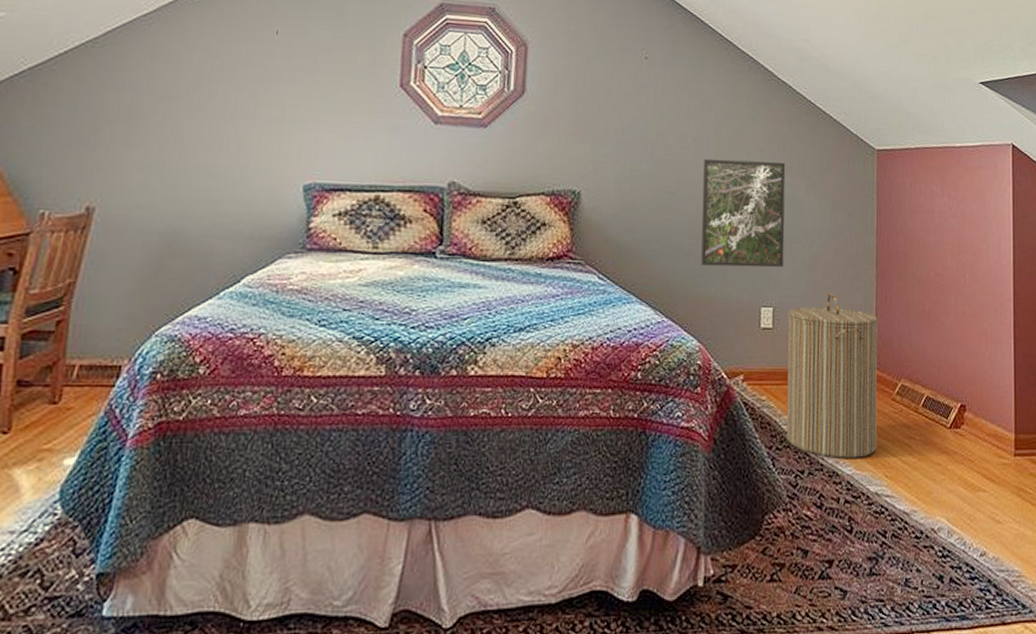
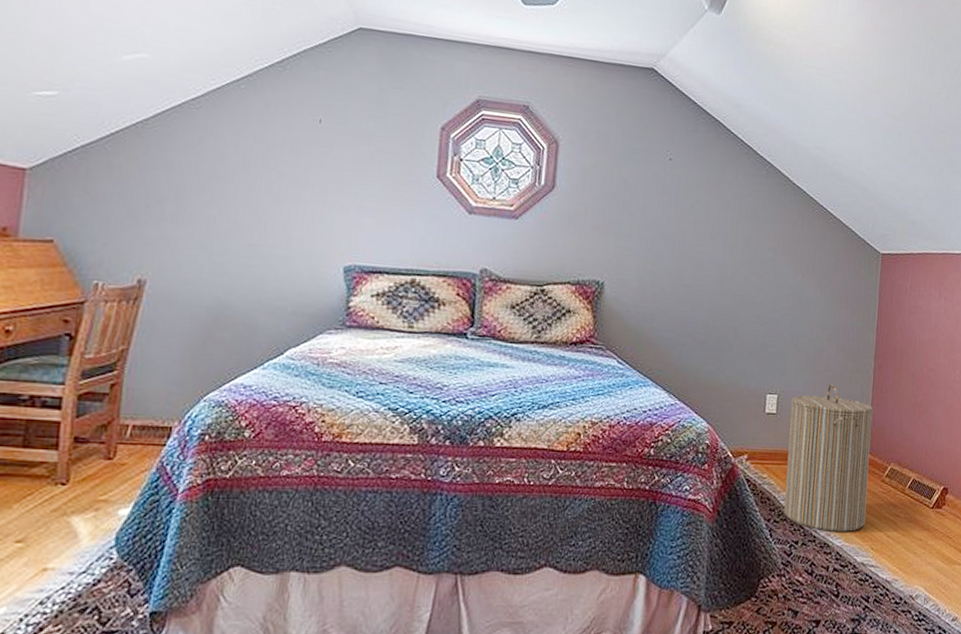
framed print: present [701,158,786,268] -> none [713,256,796,359]

